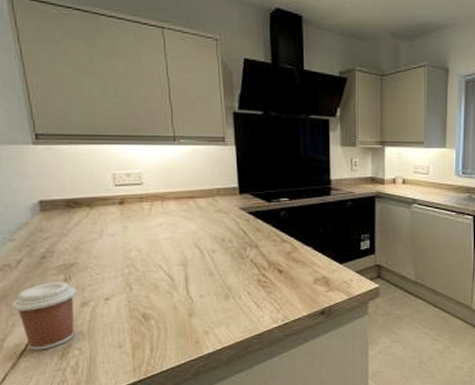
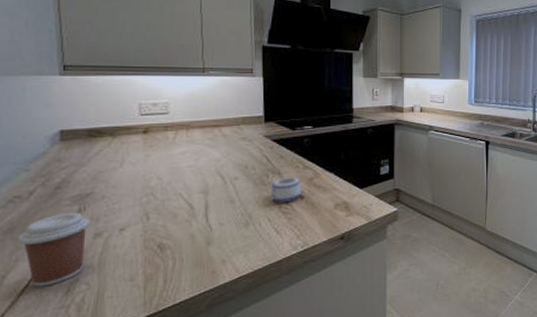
mug: none [249,251,280,277] -> present [271,177,302,203]

